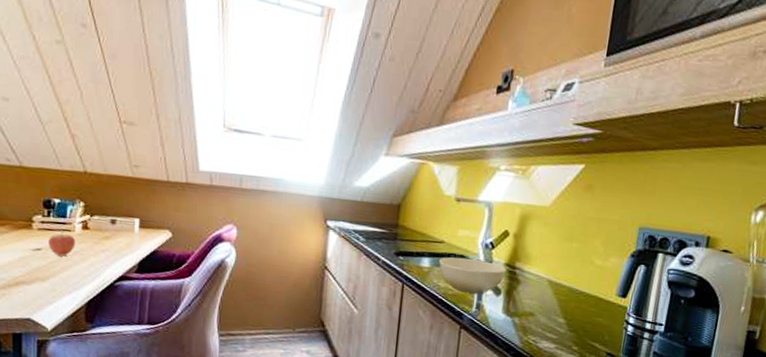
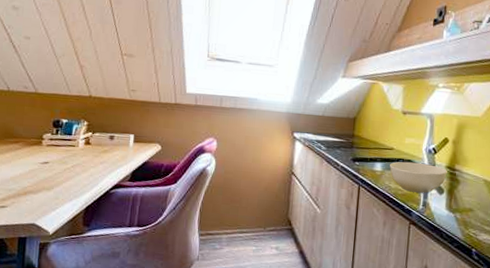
fruit: present [48,229,76,256] -> none [55,145,79,168]

